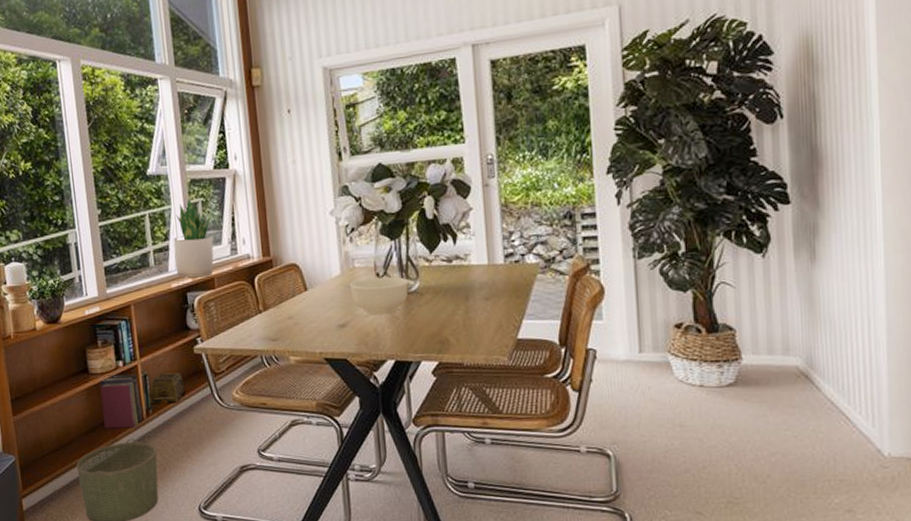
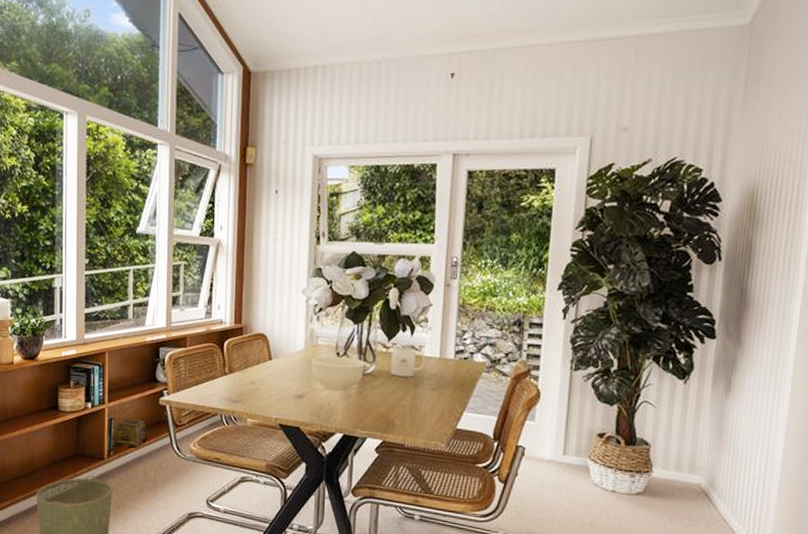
books: present [99,373,144,429] -> none [67,414,105,466]
planter: present [173,199,216,278] -> none [152,261,198,335]
mug: none [435,257,474,291] -> present [390,347,426,377]

